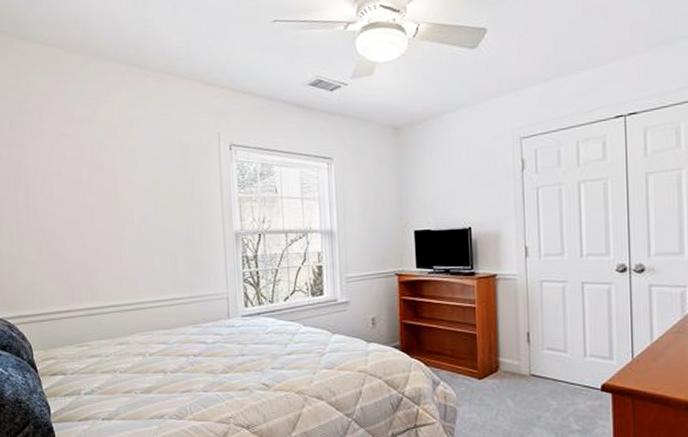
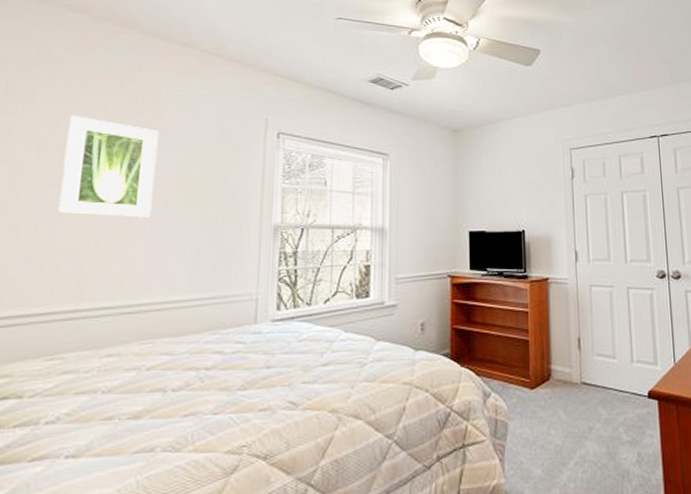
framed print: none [61,143,135,231] -> present [58,115,160,218]

